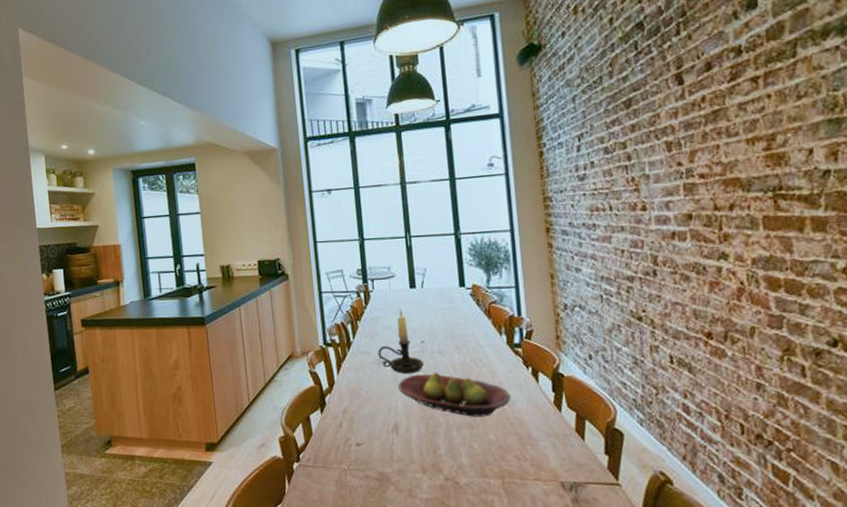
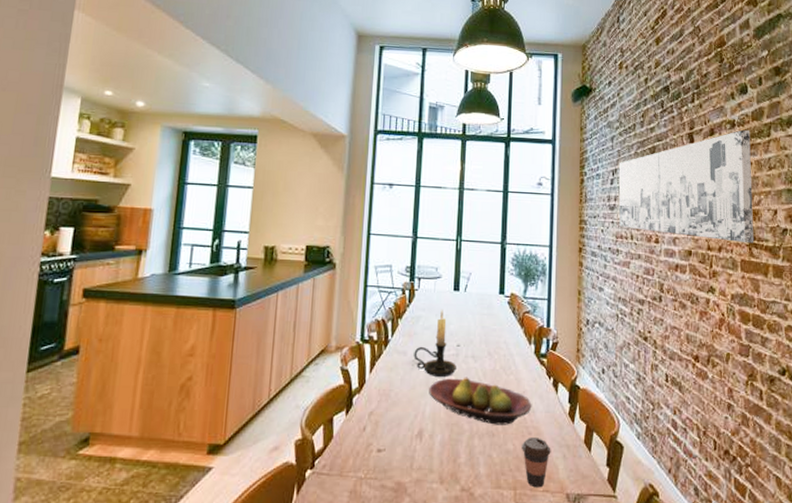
coffee cup: none [504,428,538,477] -> present [522,438,551,488]
wall art: none [585,55,781,199] -> present [618,130,754,244]

